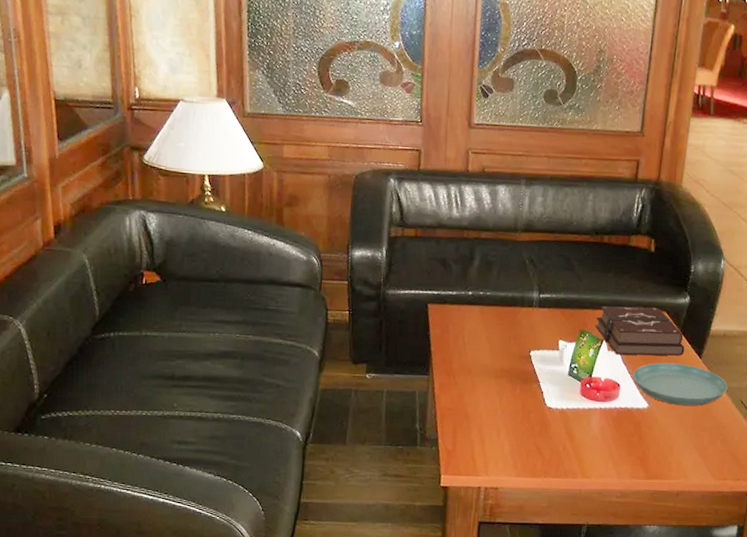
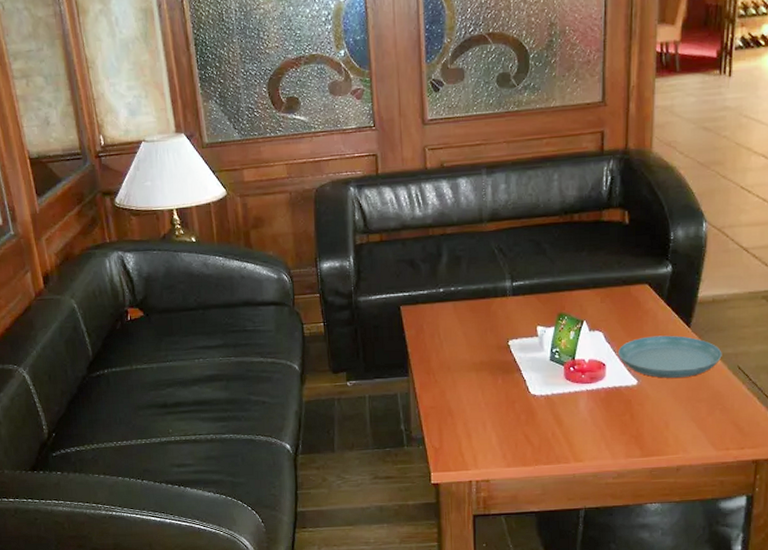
hardback book: present [595,306,685,356] -> none [574,281,671,334]

